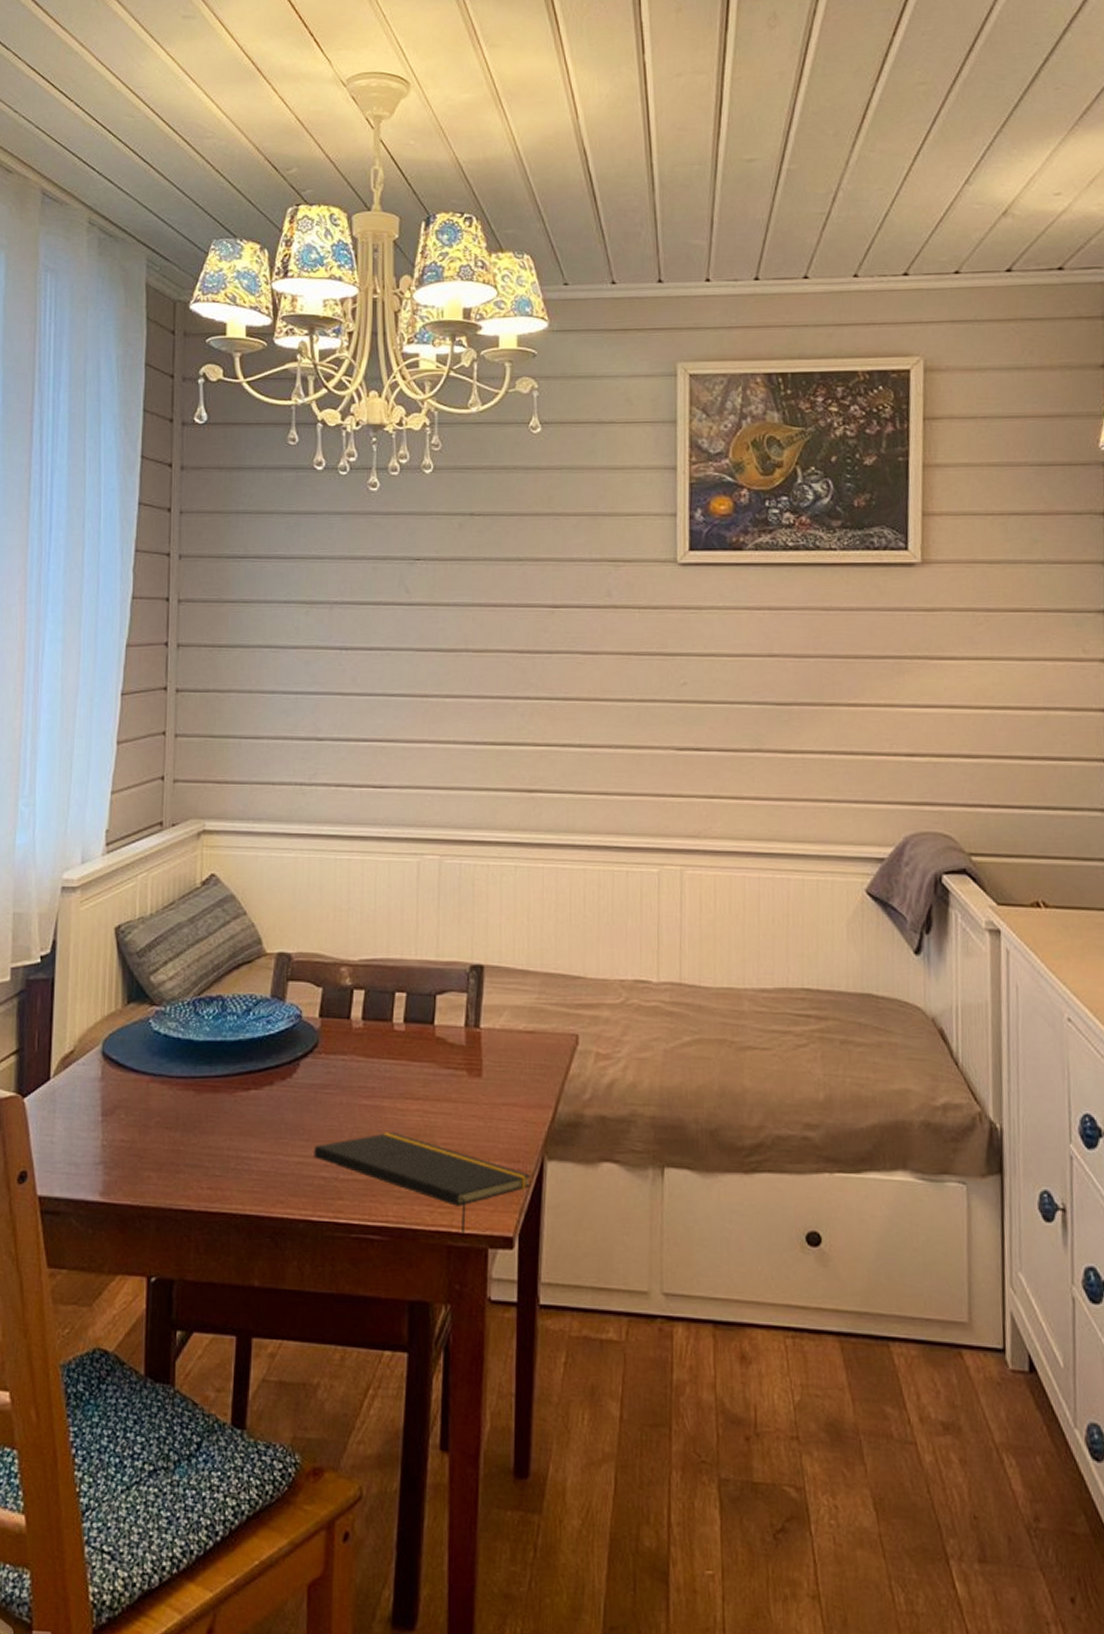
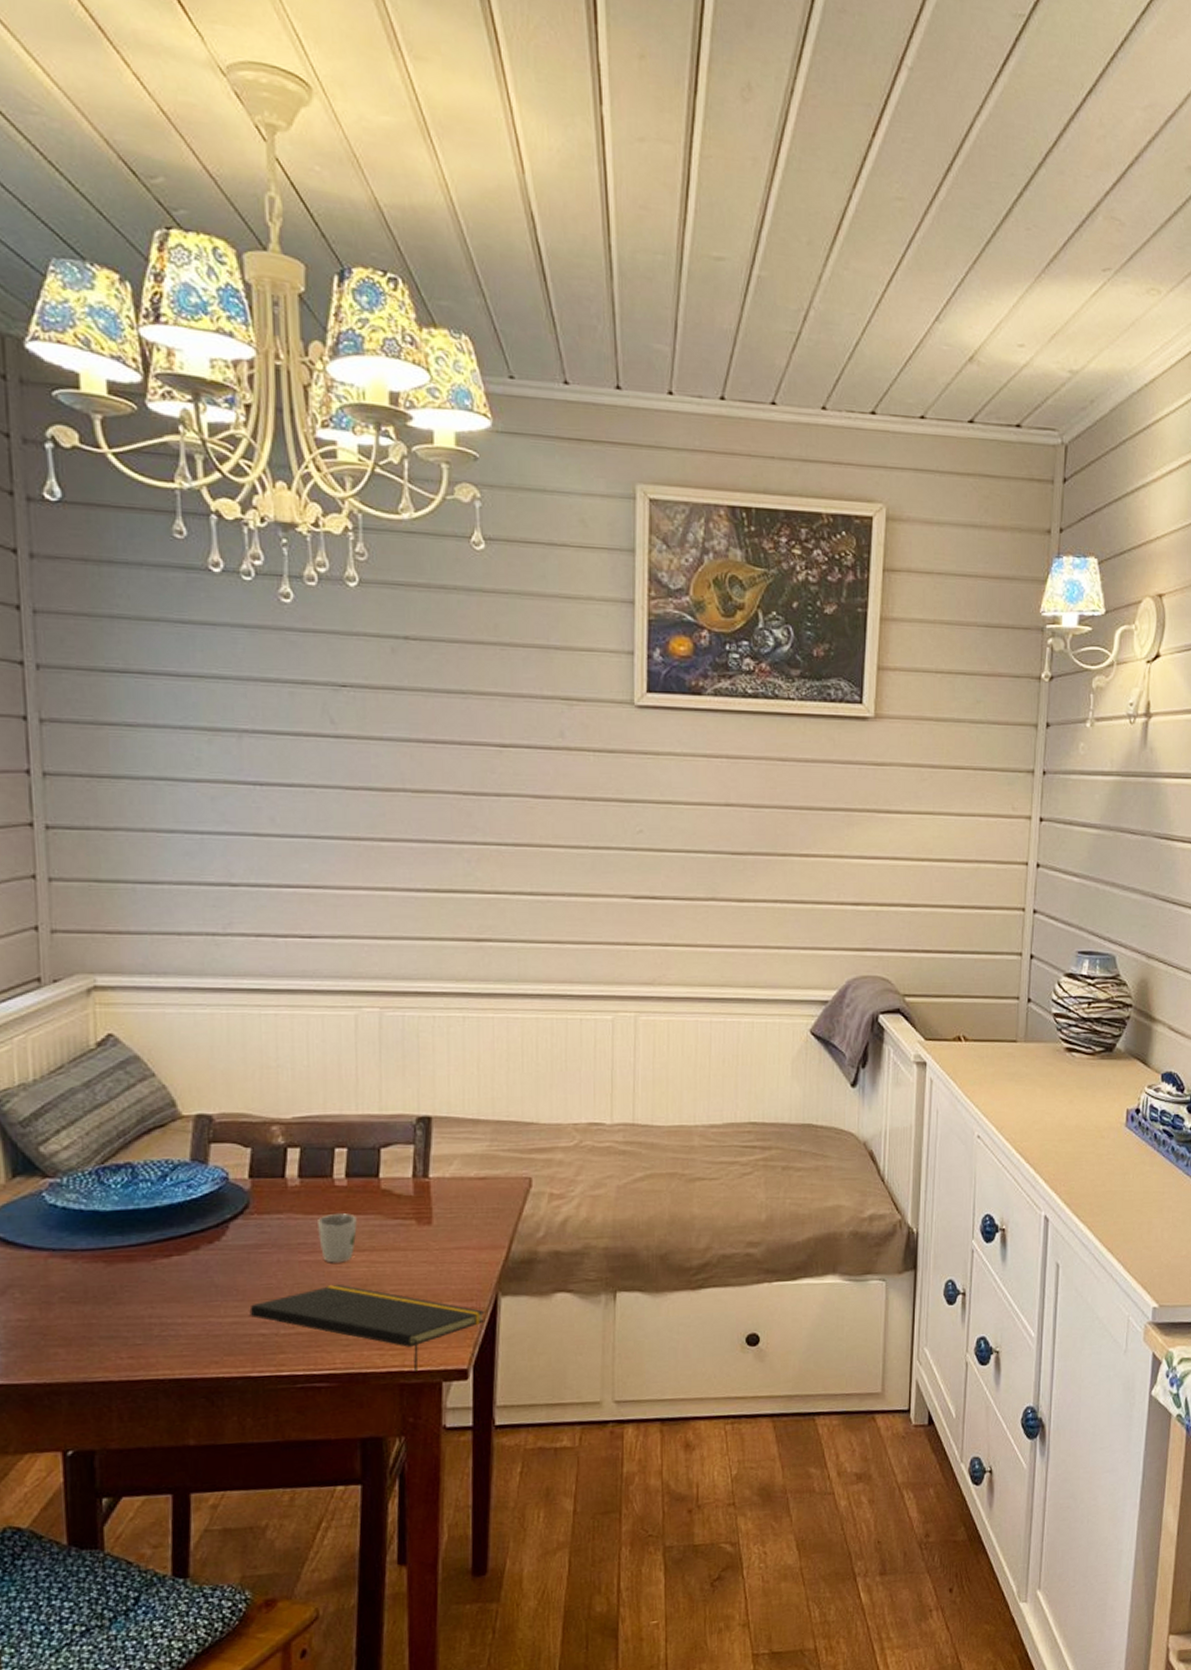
cup: none [378,1059,412,1110] -> present [318,1213,357,1263]

